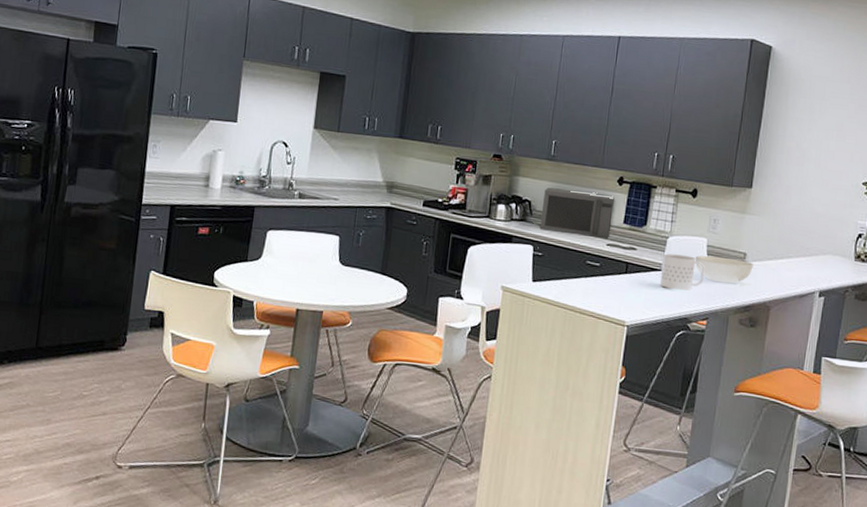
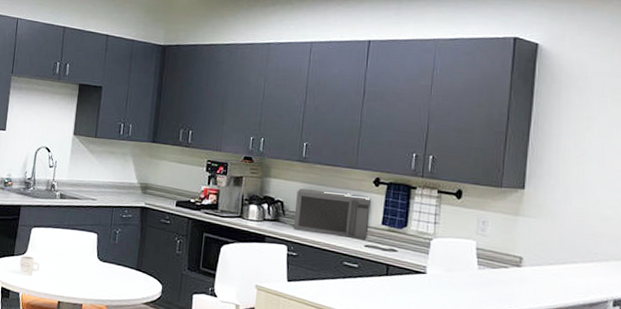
mug: none [253,261,276,283] -> present [19,255,40,276]
mug: present [660,253,705,291] -> none [425,256,475,296]
bowl: present [695,255,754,284] -> none [463,259,532,290]

